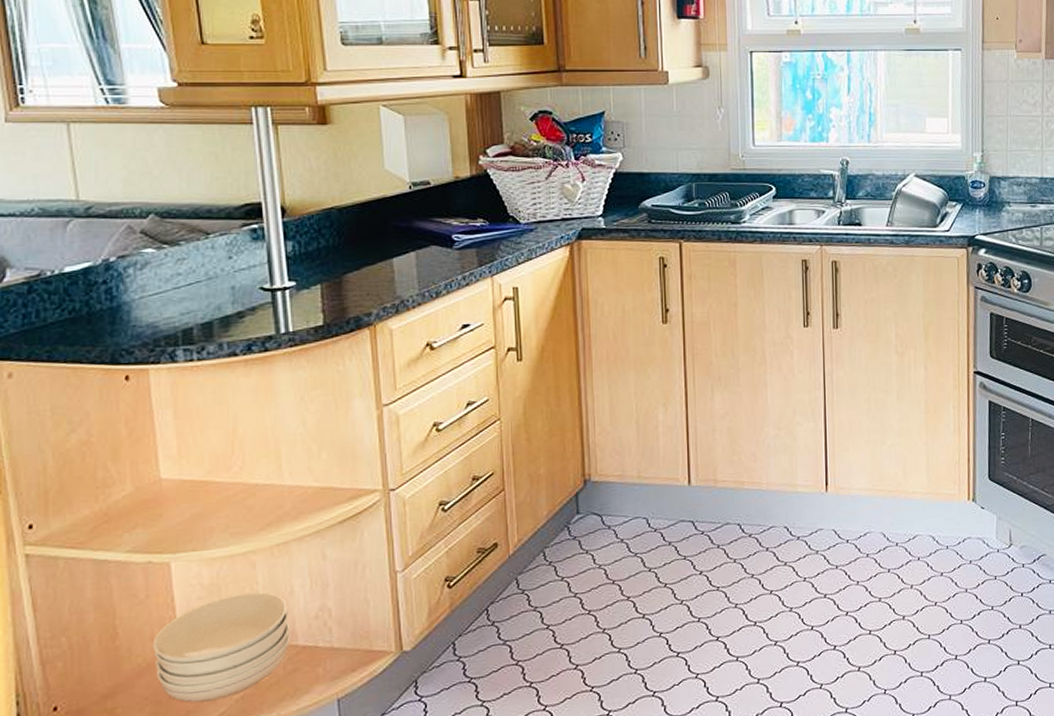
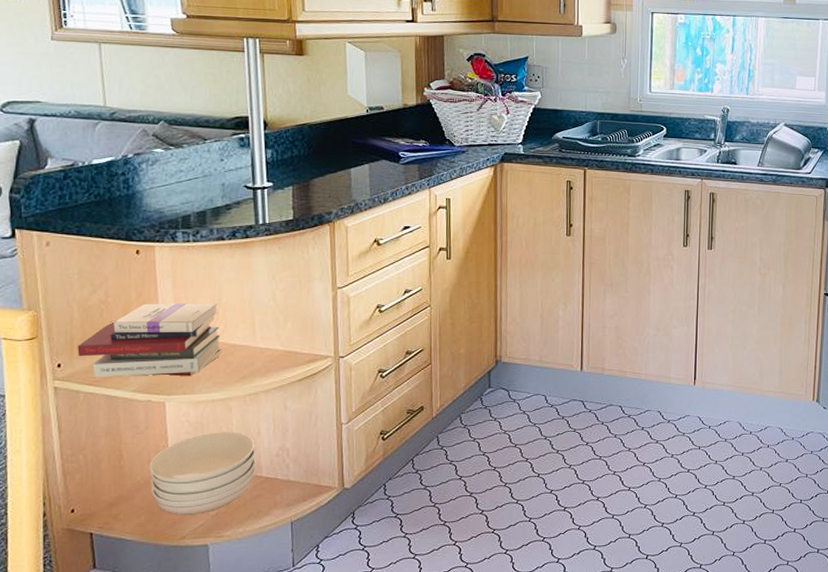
books: none [53,435,241,539] -> present [77,303,223,378]

